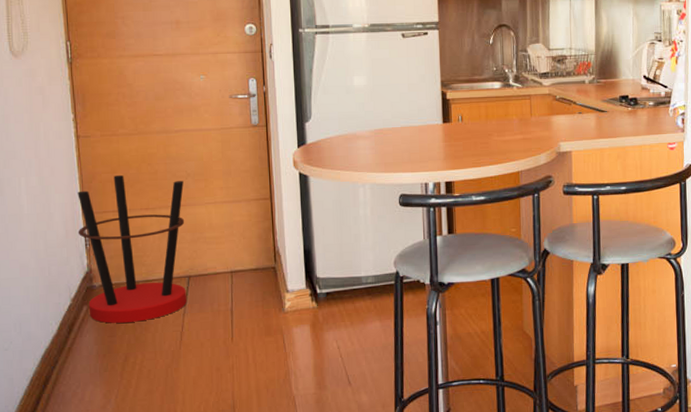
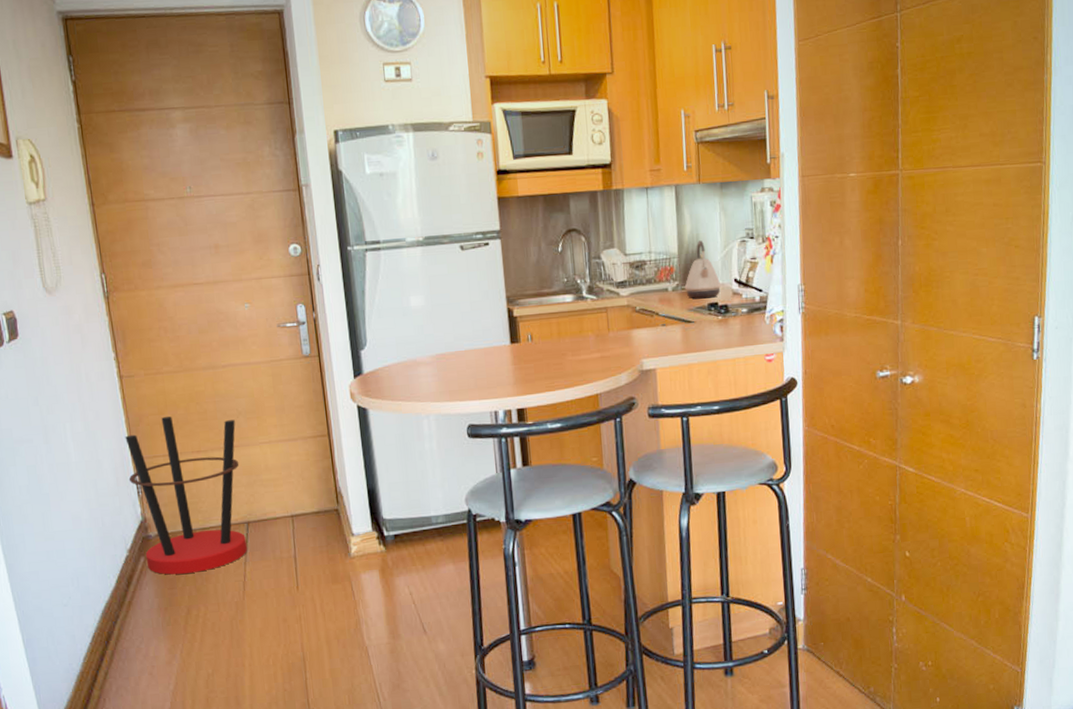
kettle: none [599,41,632,92] -> present [684,240,722,299]

